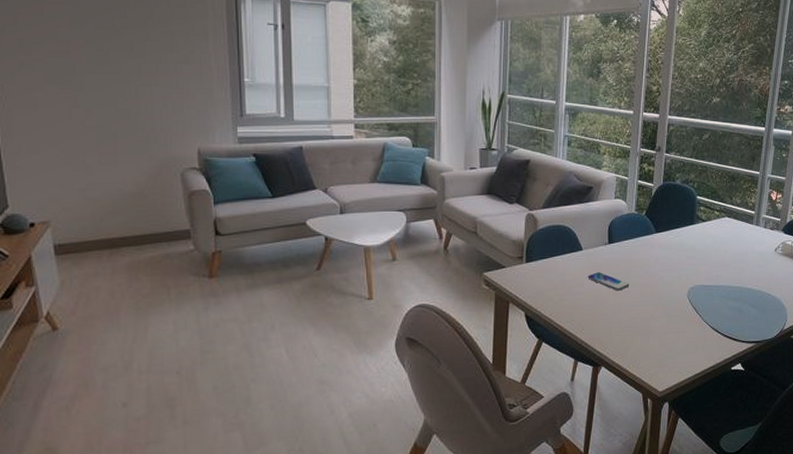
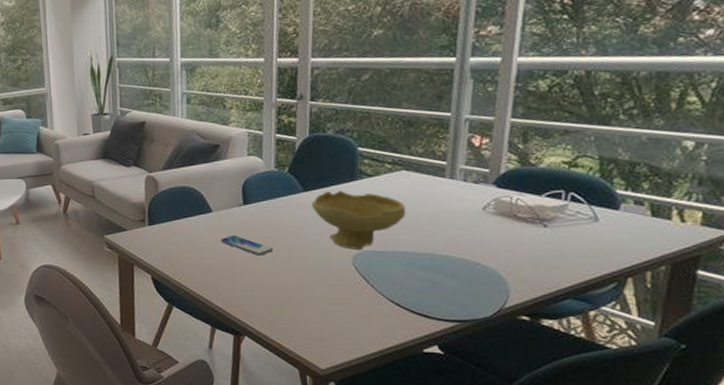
bowl: none [661,233,727,285] -> present [312,191,406,251]

